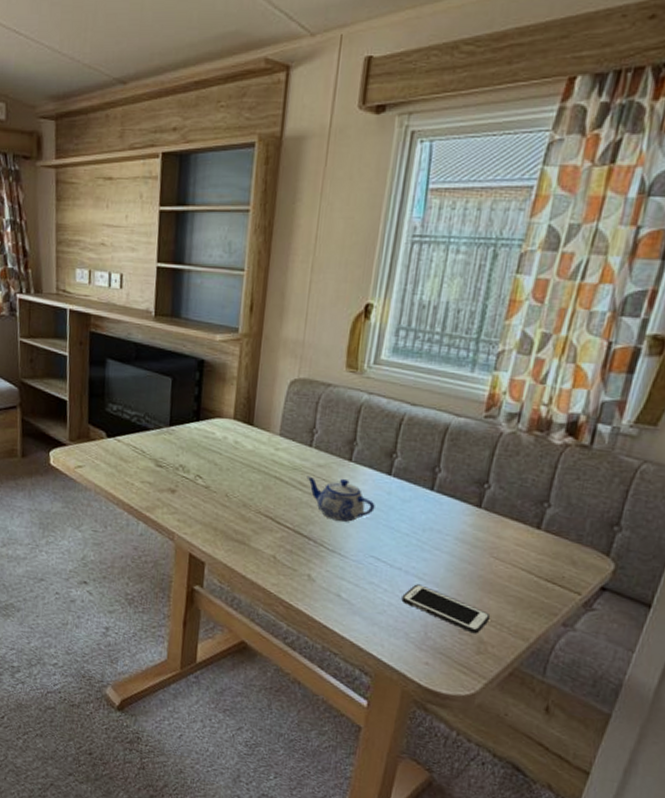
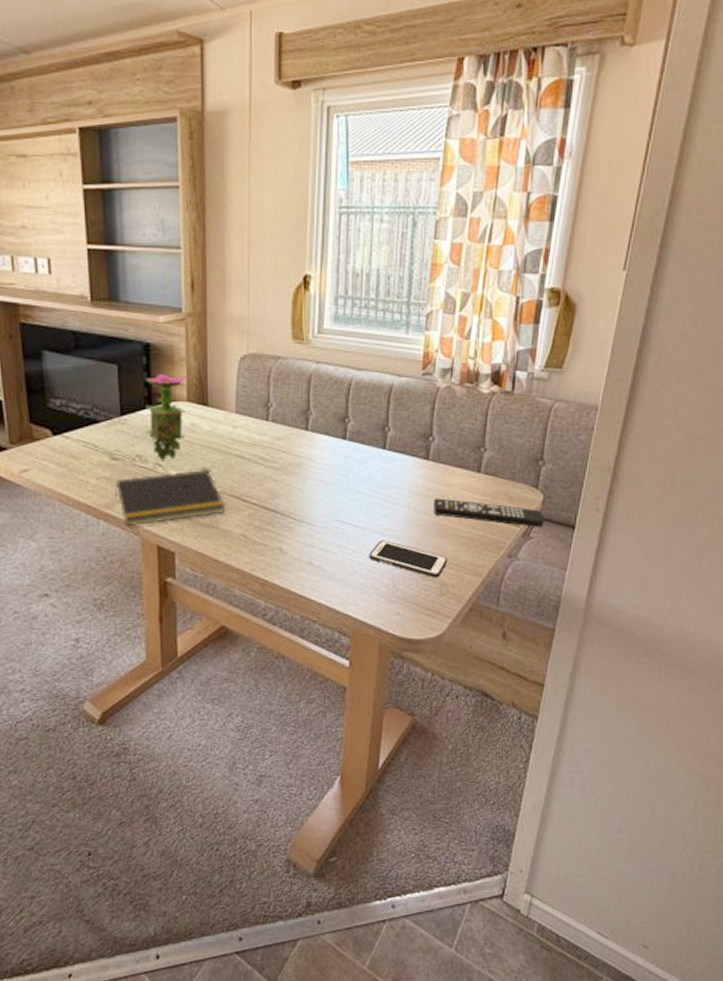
notepad: none [156,485,260,533] -> present [115,470,226,527]
flower: none [190,389,236,474] -> present [145,373,187,462]
teapot: present [307,476,375,522] -> none [267,448,335,490]
remote control: none [479,549,614,600] -> present [432,498,545,527]

